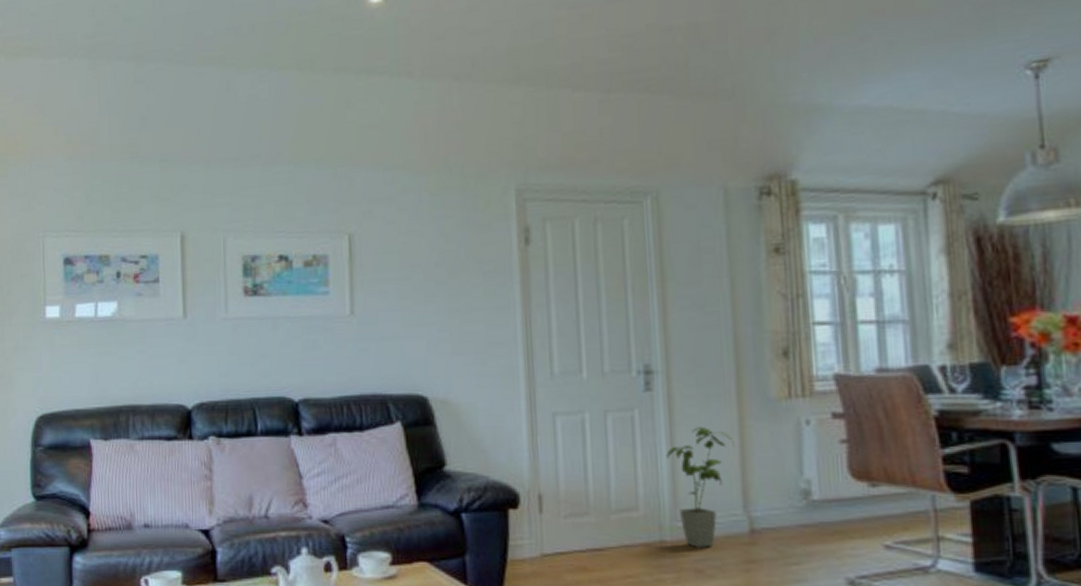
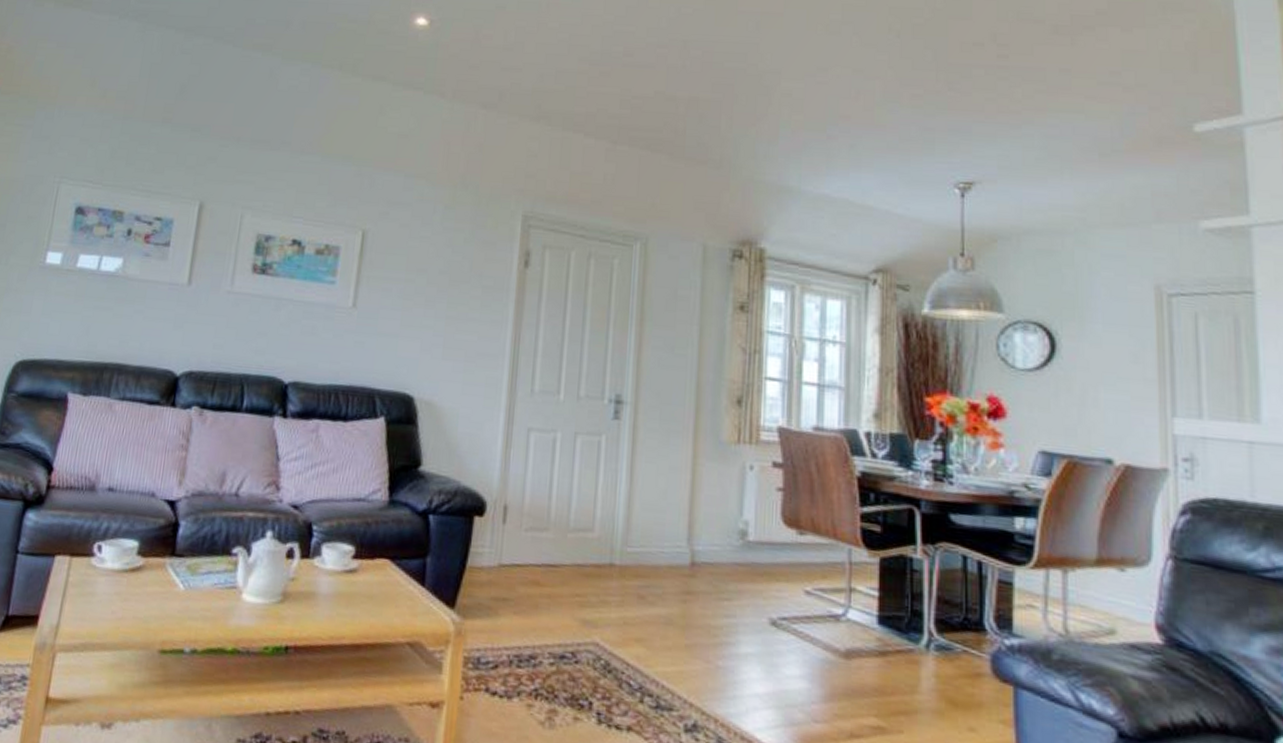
house plant: present [666,426,734,548] -> none [625,458,686,575]

